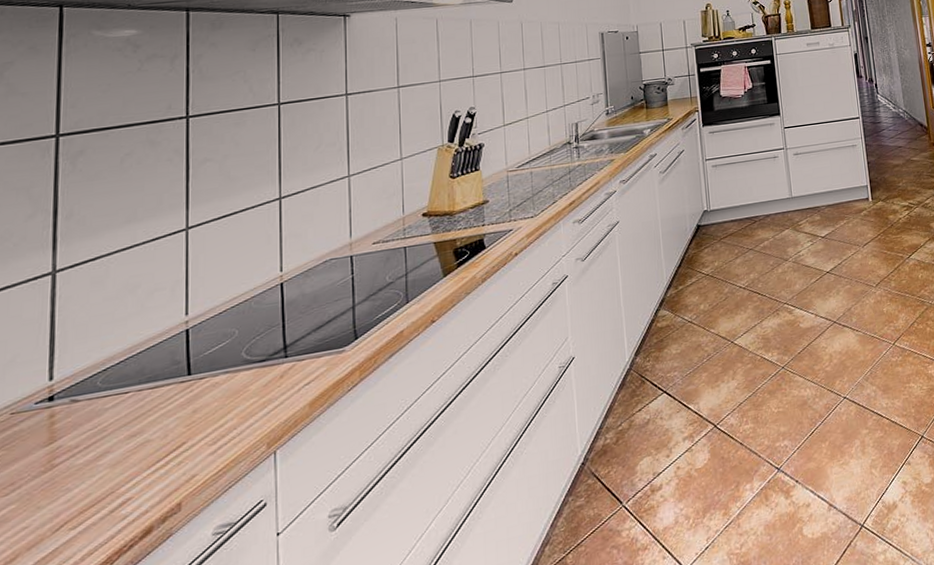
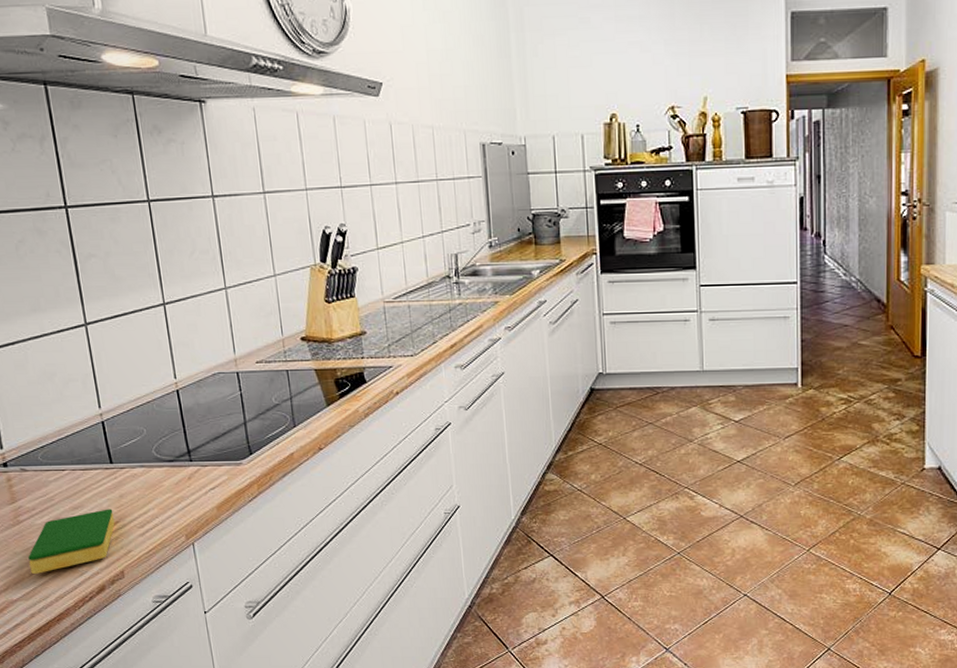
dish sponge: none [54,428,181,531] -> present [28,509,115,574]

